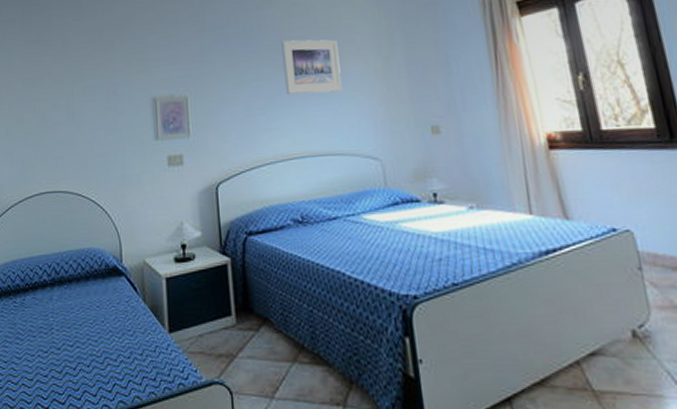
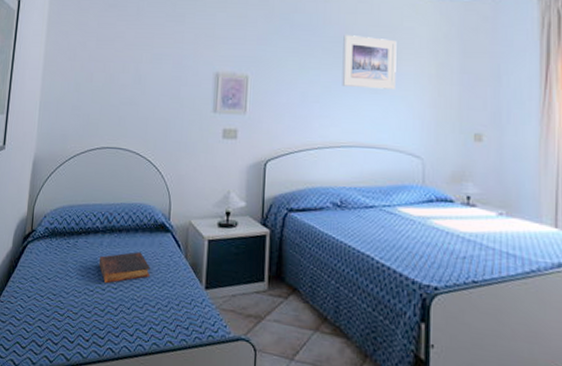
book: none [50,302,107,342] -> present [98,252,150,284]

